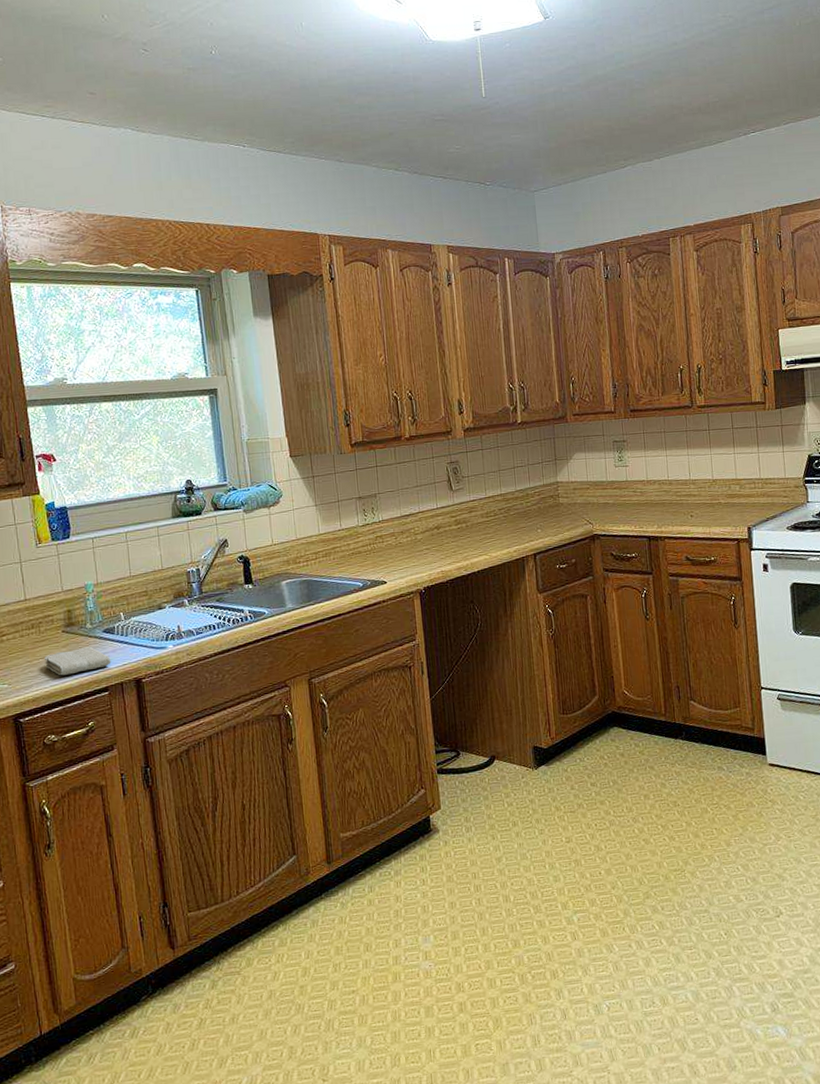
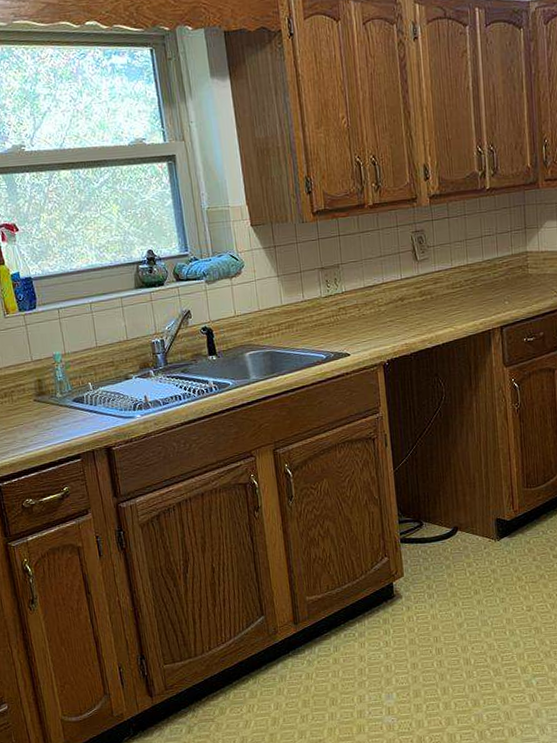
washcloth: present [44,646,112,676] -> none [18,415,82,443]

